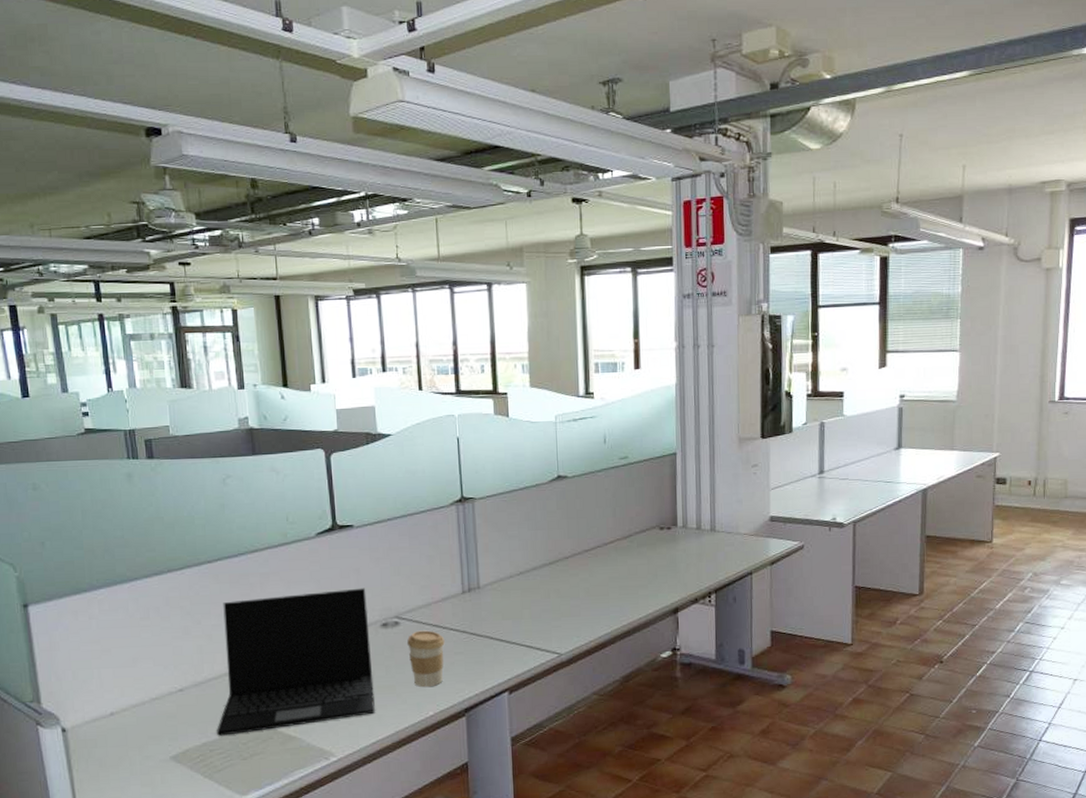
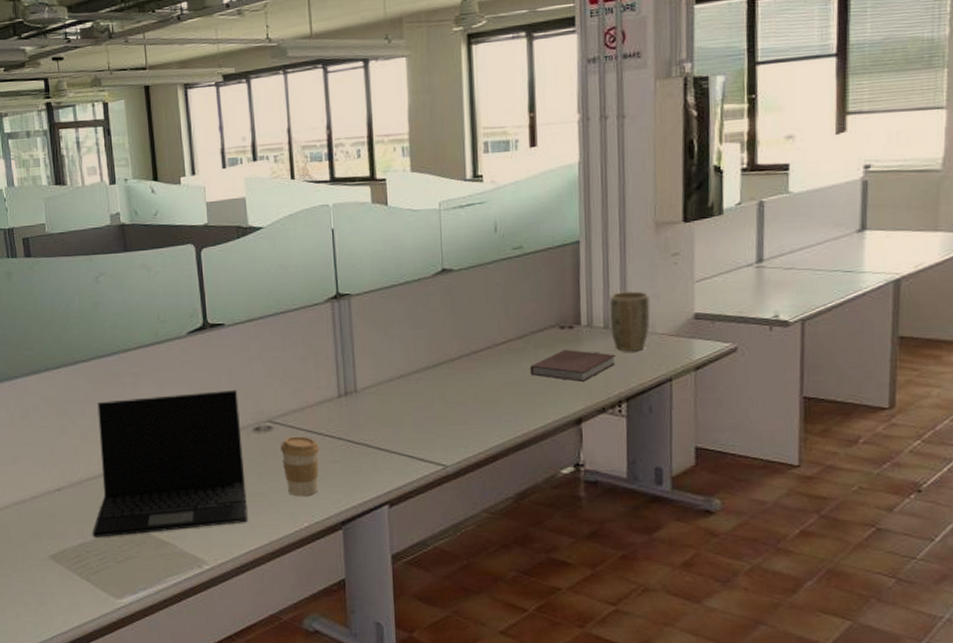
notebook: none [634,547,707,576] -> present [529,349,616,382]
plant pot: none [701,496,735,550] -> present [610,290,651,352]

